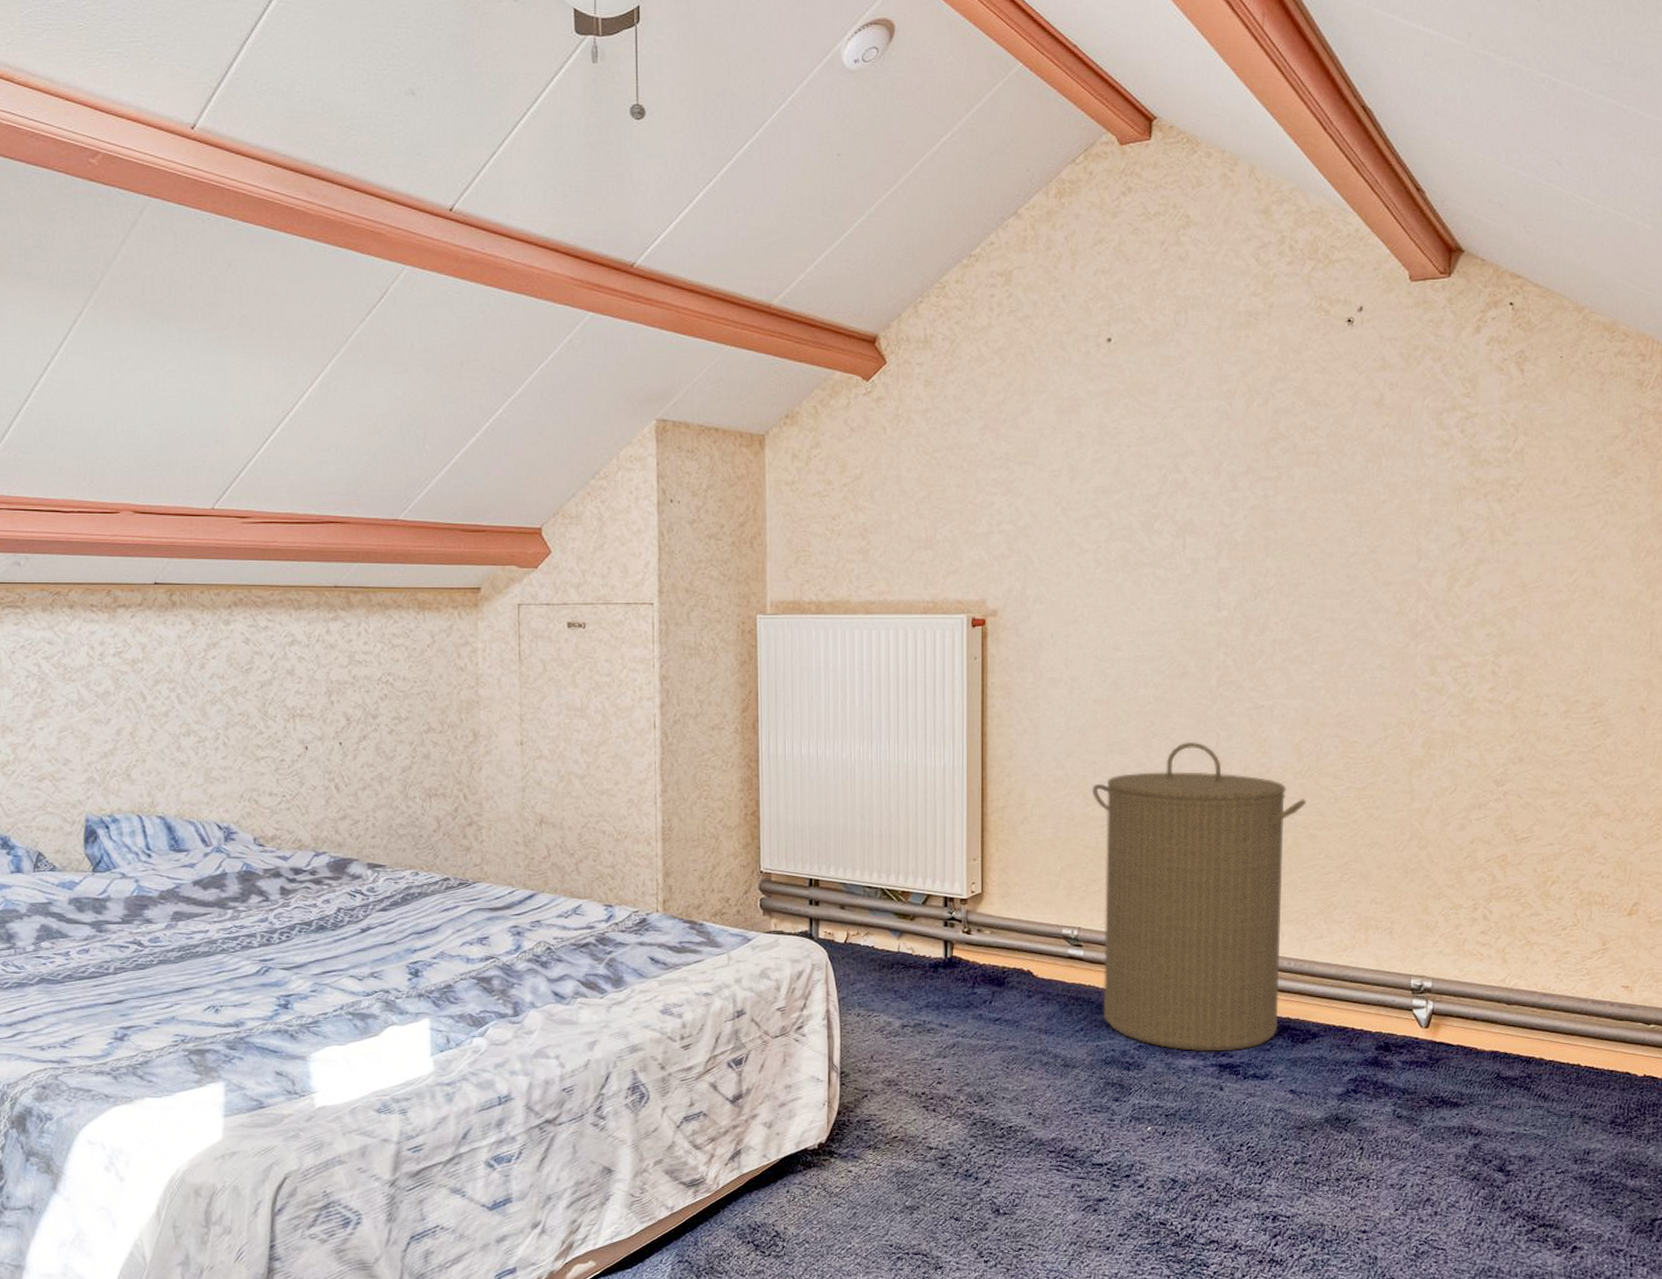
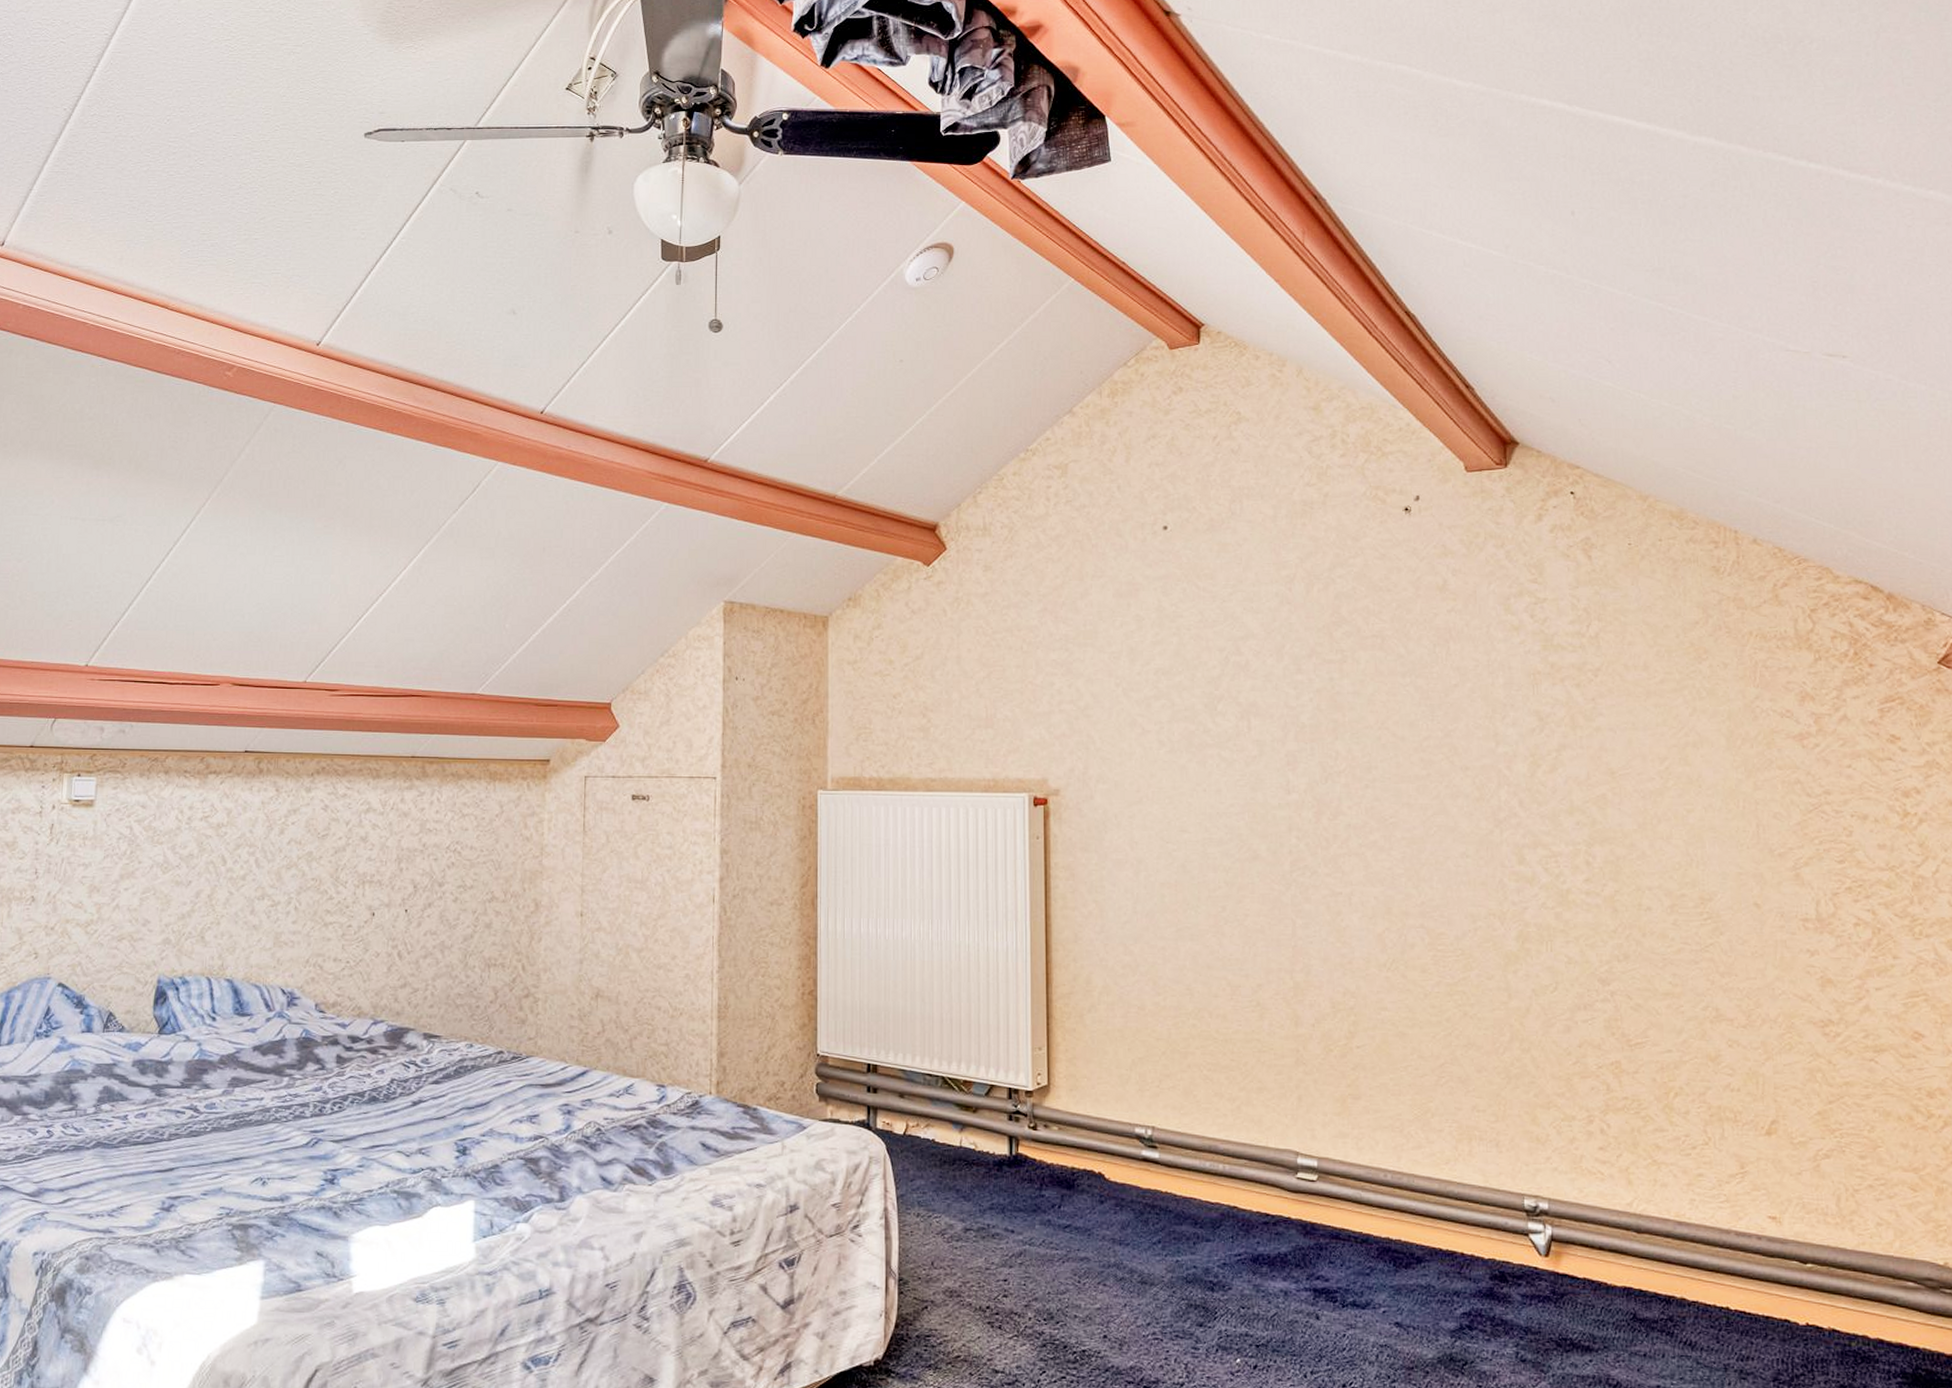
laundry hamper: present [1091,741,1307,1052] -> none [1162,928,1394,1274]

